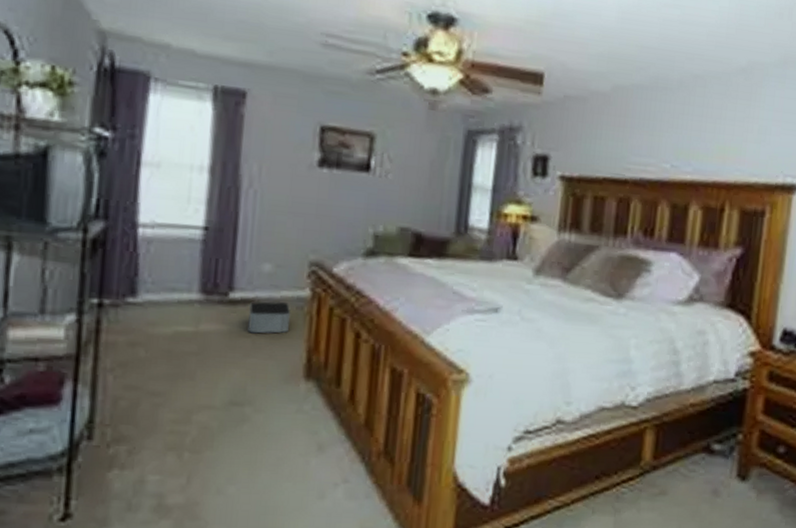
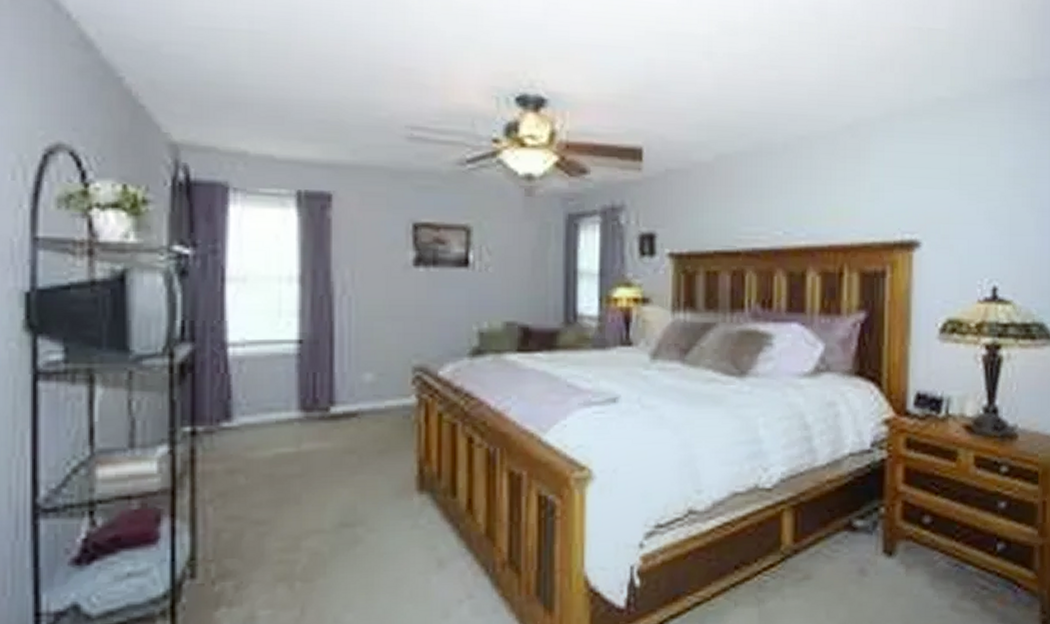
storage bin: present [248,301,291,334] -> none [352,411,398,448]

